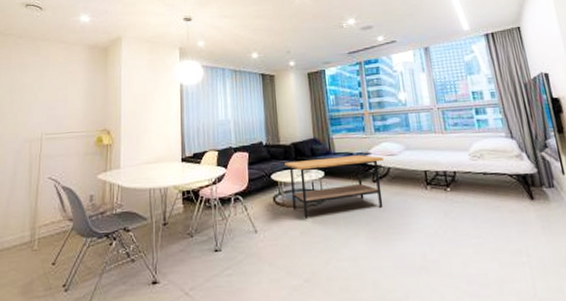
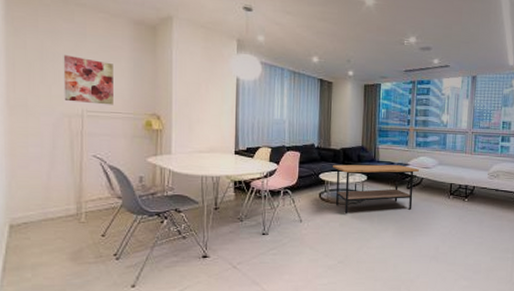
wall art: none [27,84,70,127] -> present [63,55,113,105]

